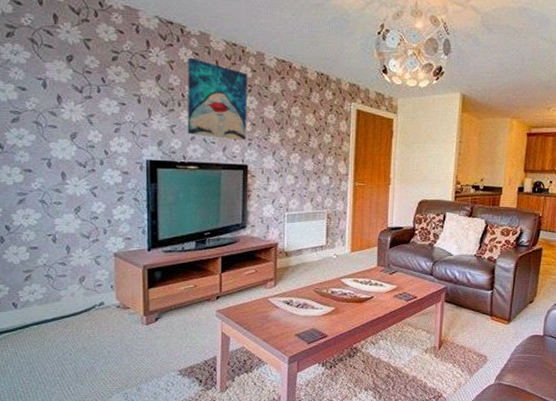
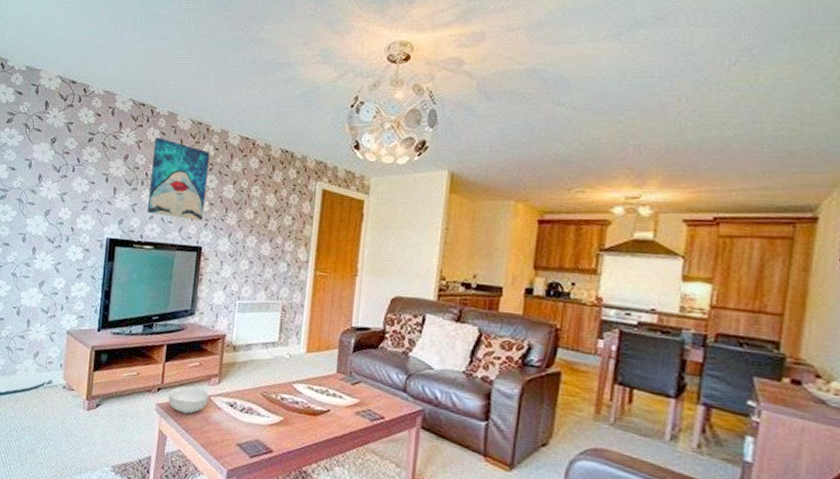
cereal bowl: none [228,292,266,315] -> present [168,386,209,414]

